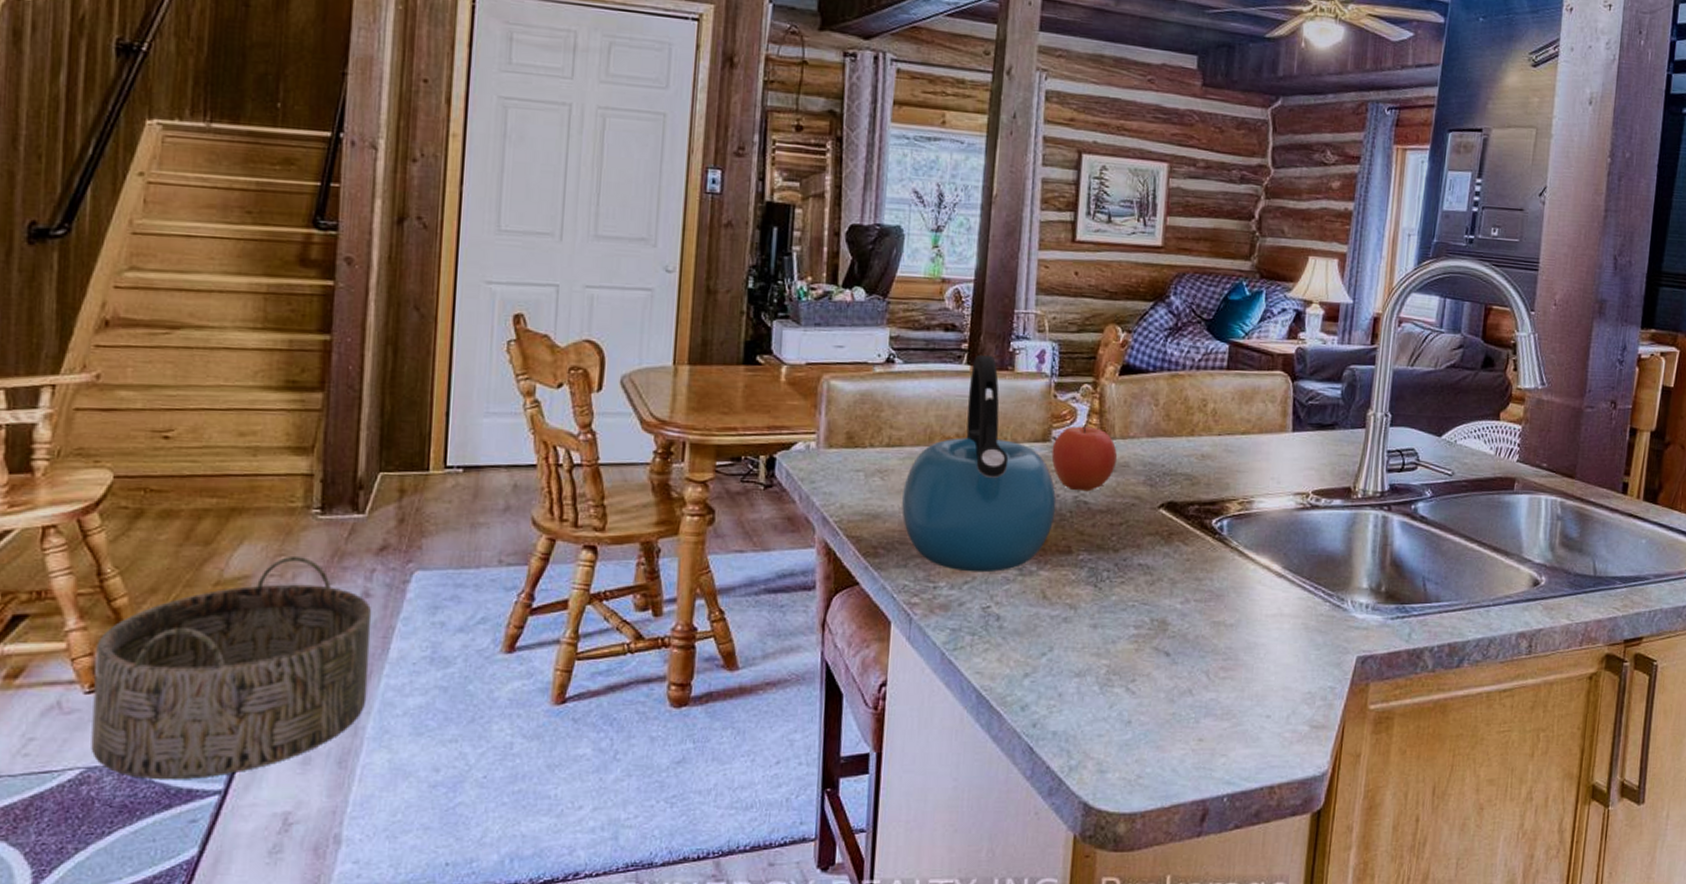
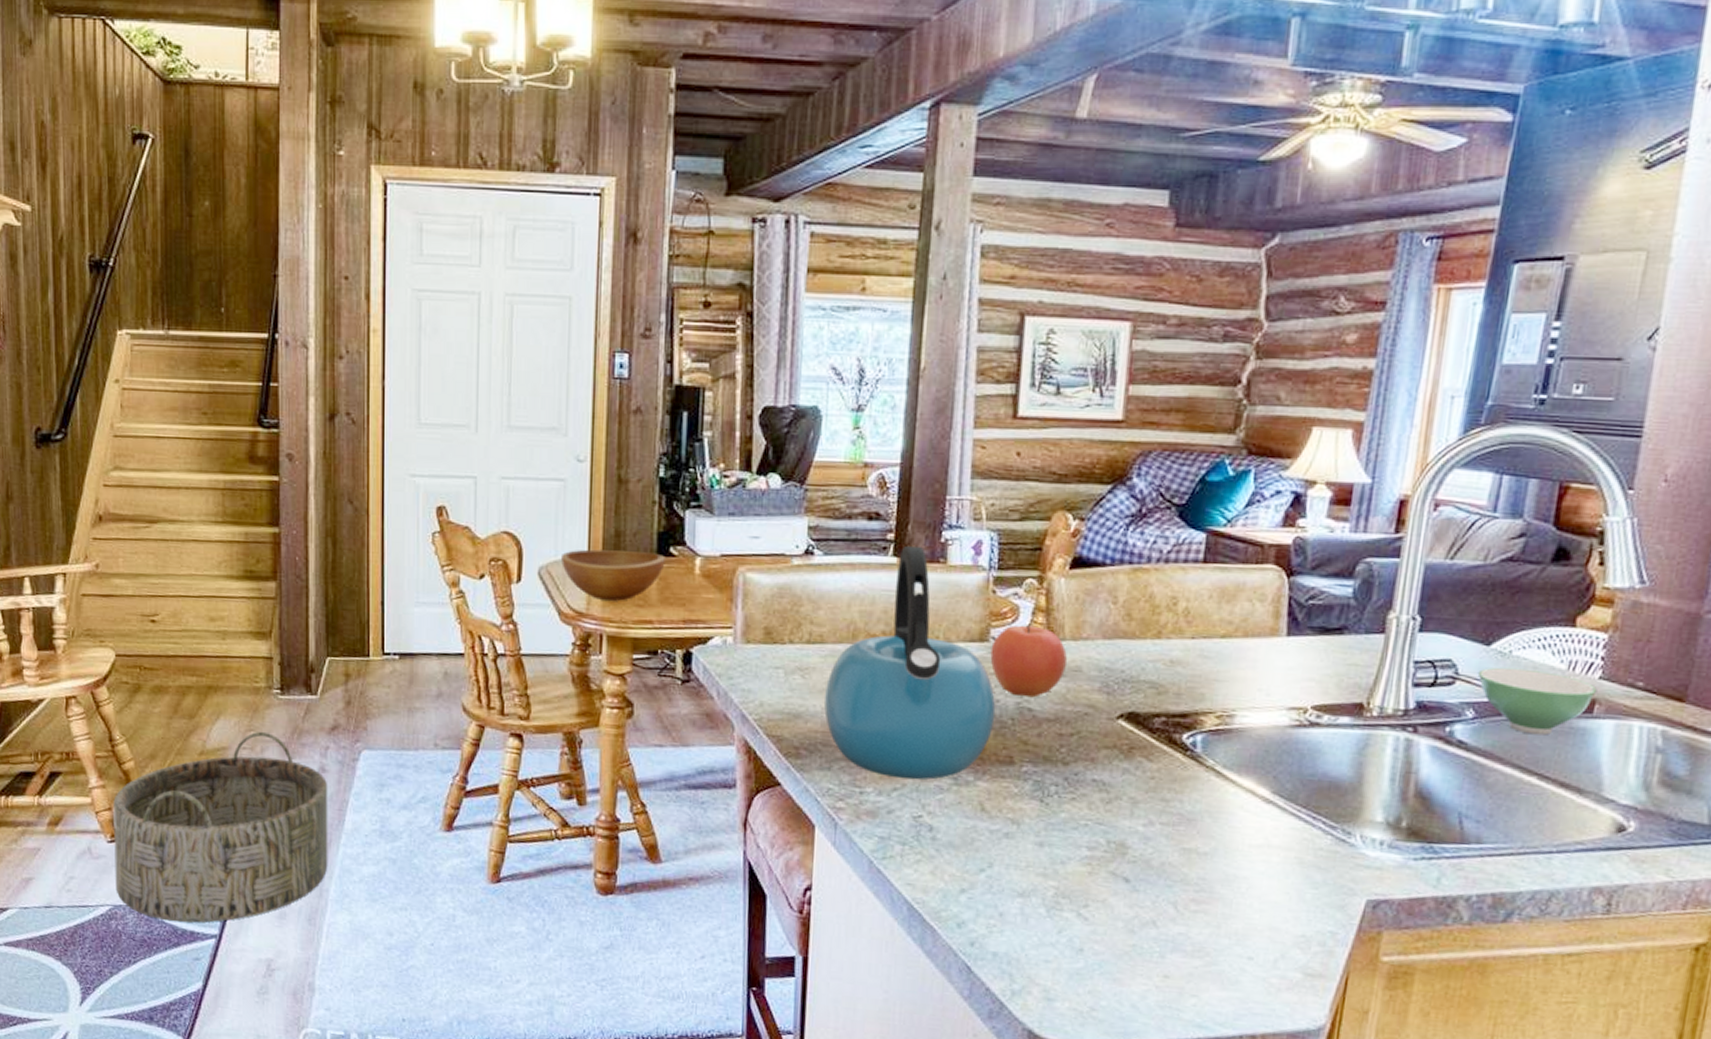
wooden bowl: none [644,358,752,409] -> present [560,549,665,601]
bowl: none [1433,454,1516,509] -> present [1477,667,1598,736]

